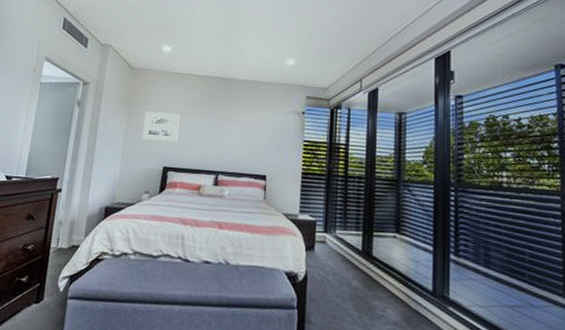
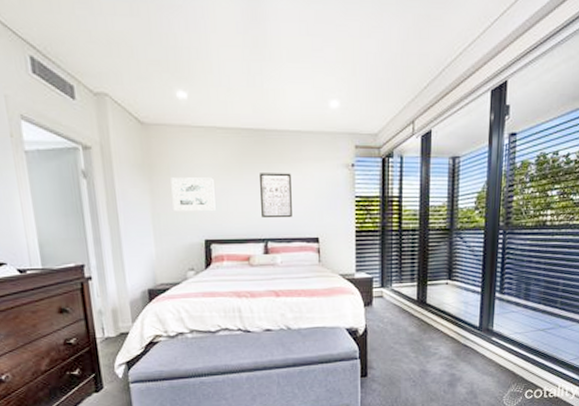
wall art: none [216,113,247,155] -> present [260,173,292,218]

